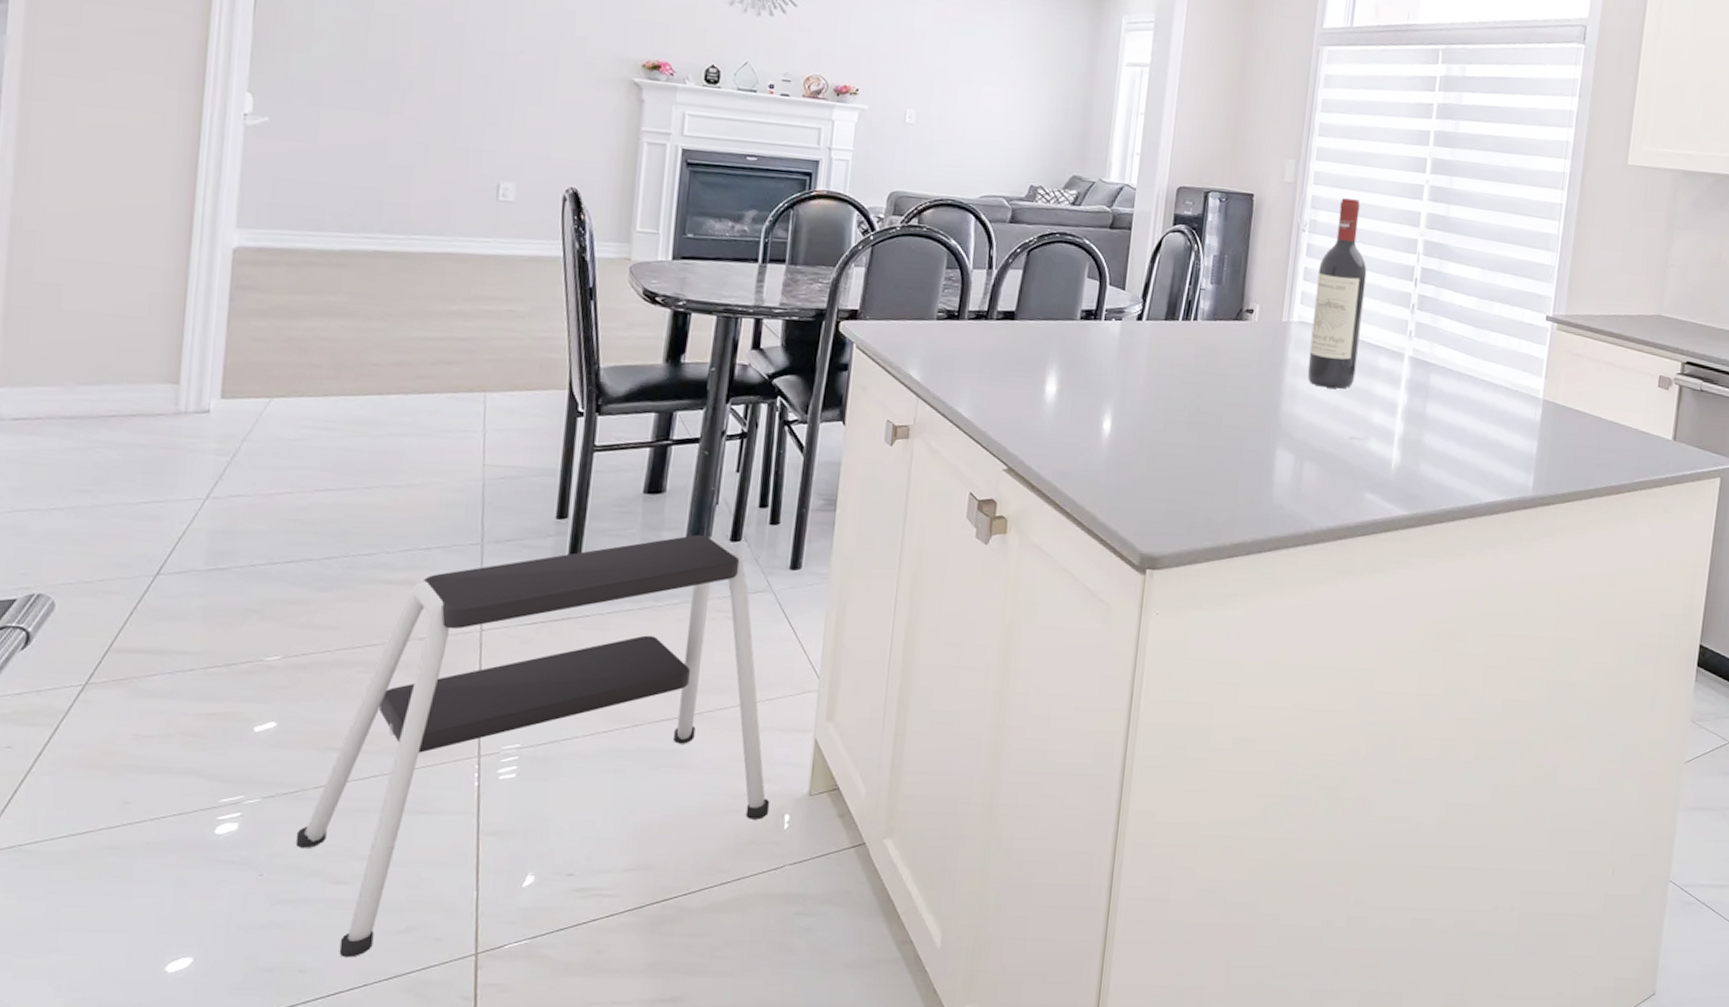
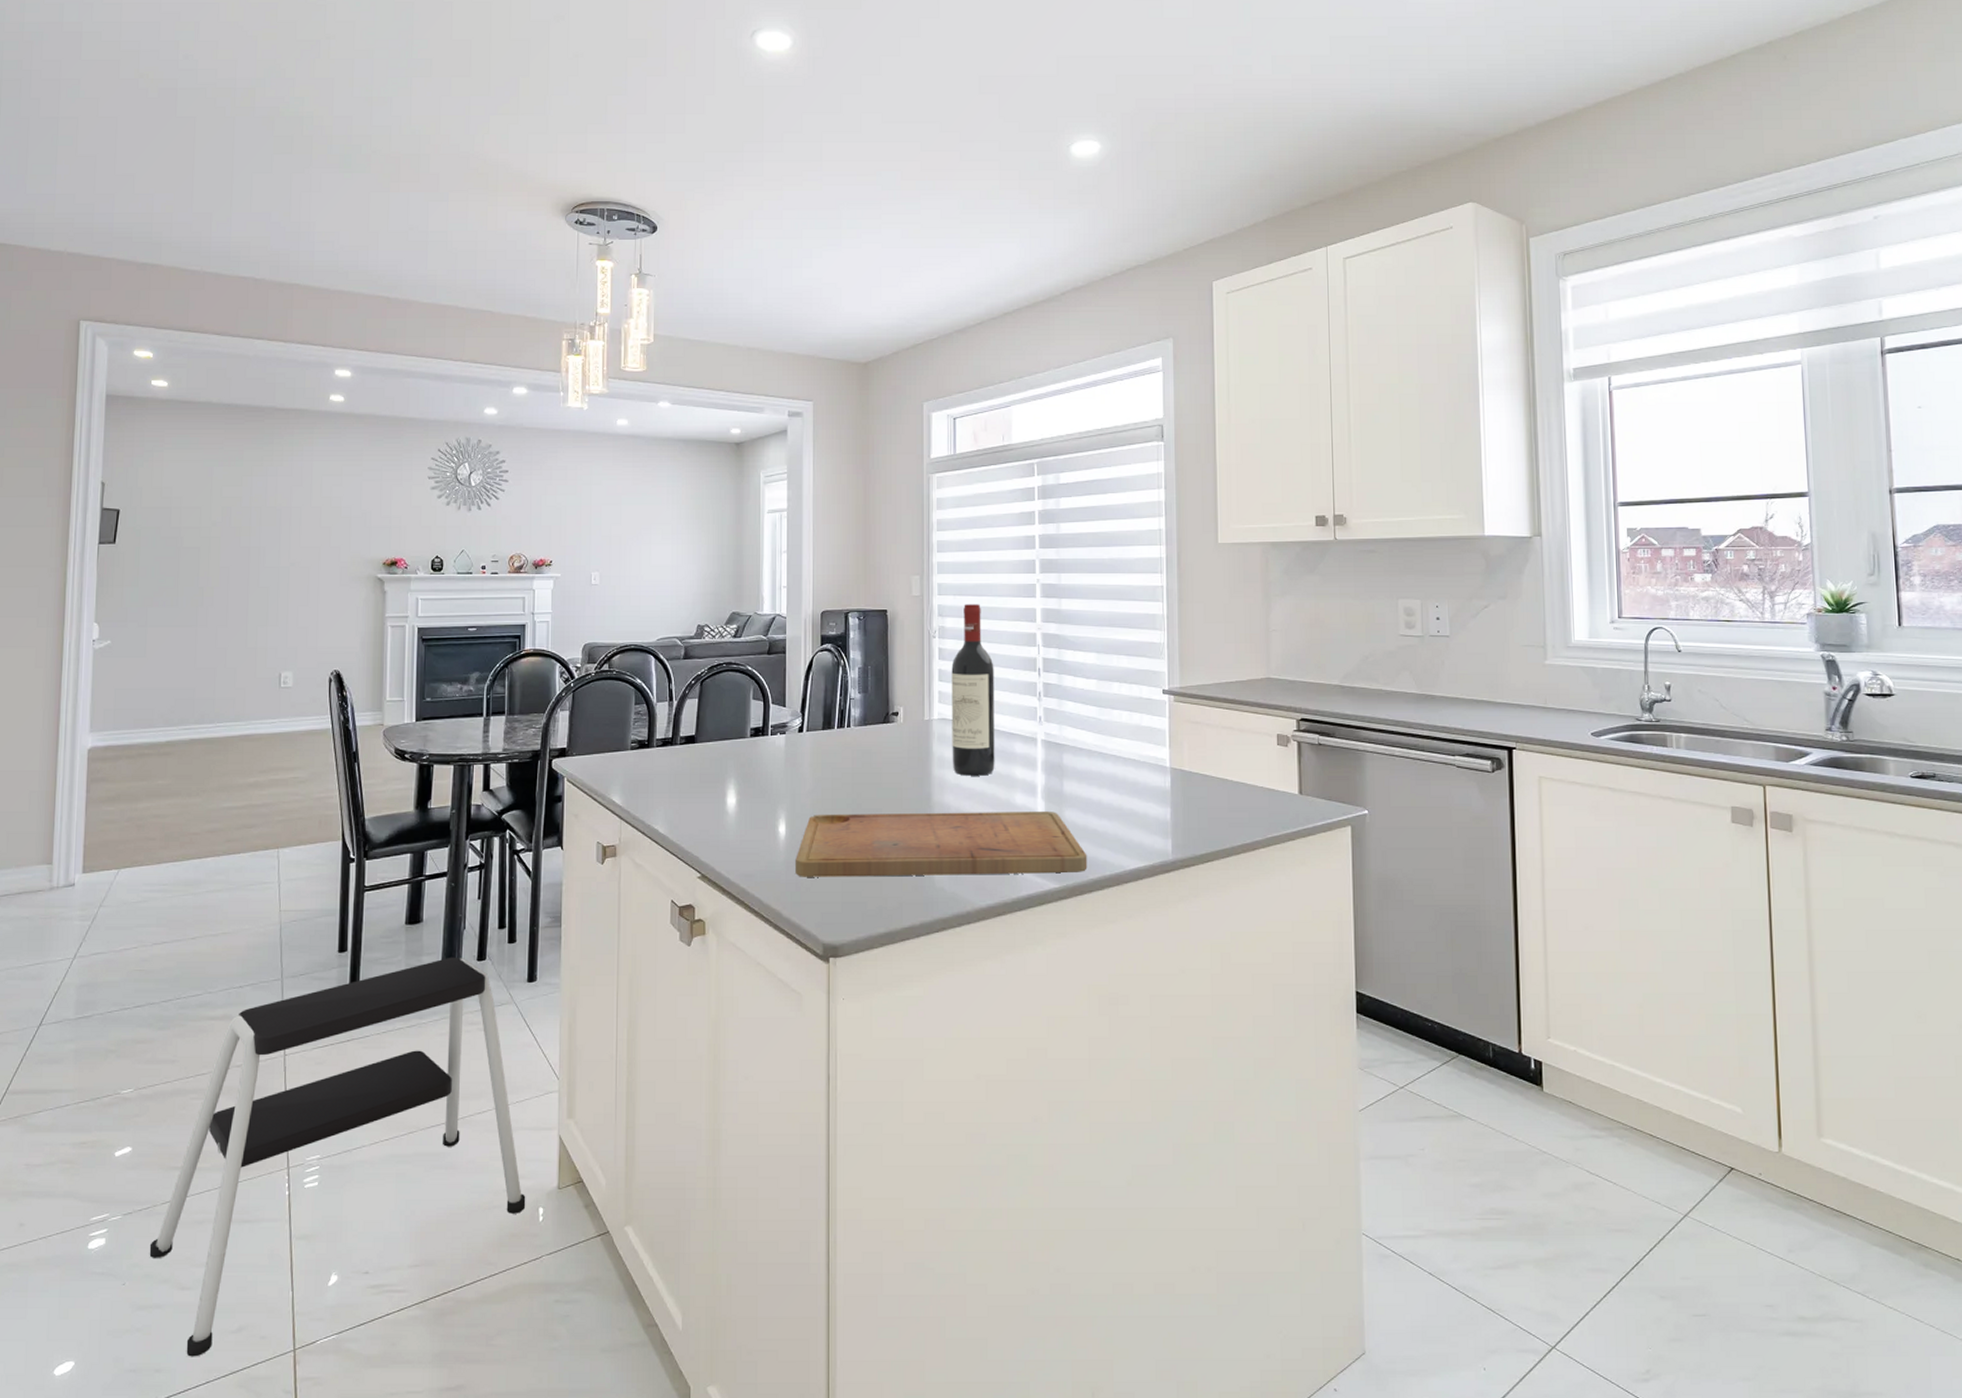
cutting board: none [1117,413,1443,502] -> present [796,812,1088,877]

